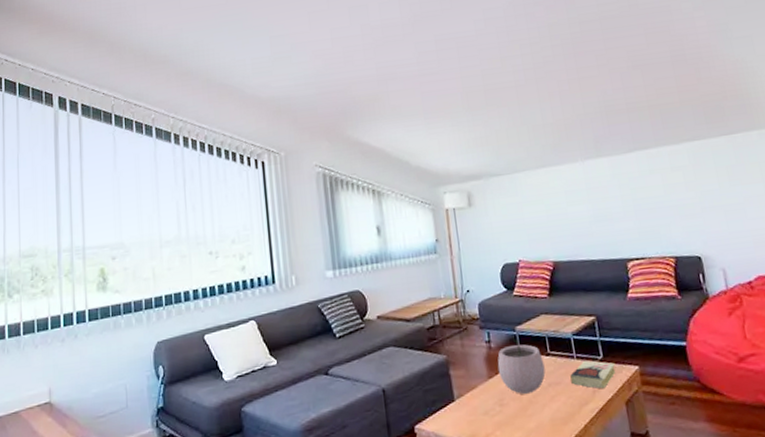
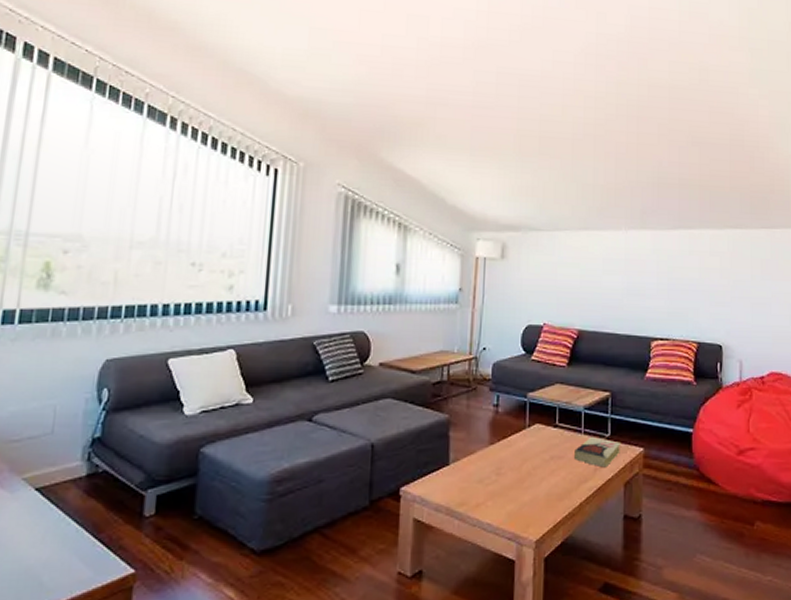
plant pot: present [497,336,546,394] -> none [501,402,550,465]

